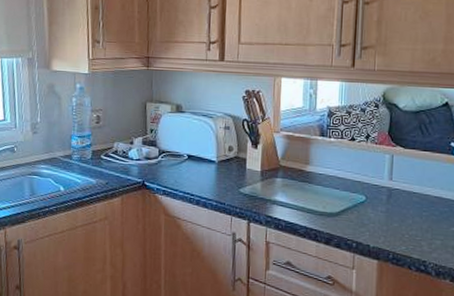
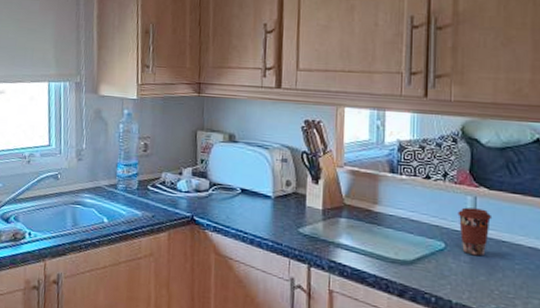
coffee cup: none [377,164,406,206] -> present [458,207,493,256]

